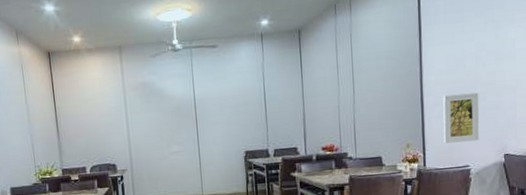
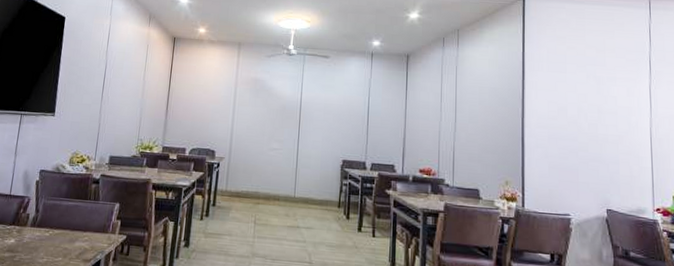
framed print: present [443,92,480,144] -> none [543,139,581,190]

